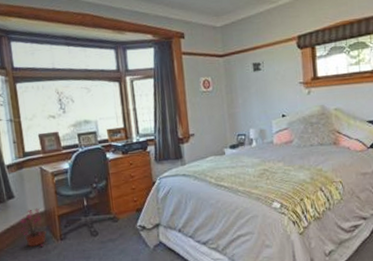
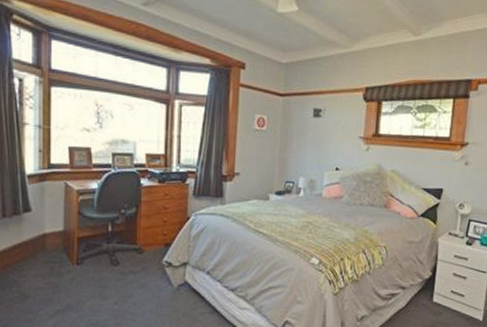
potted plant: present [18,208,46,247] -> none [31,226,62,268]

